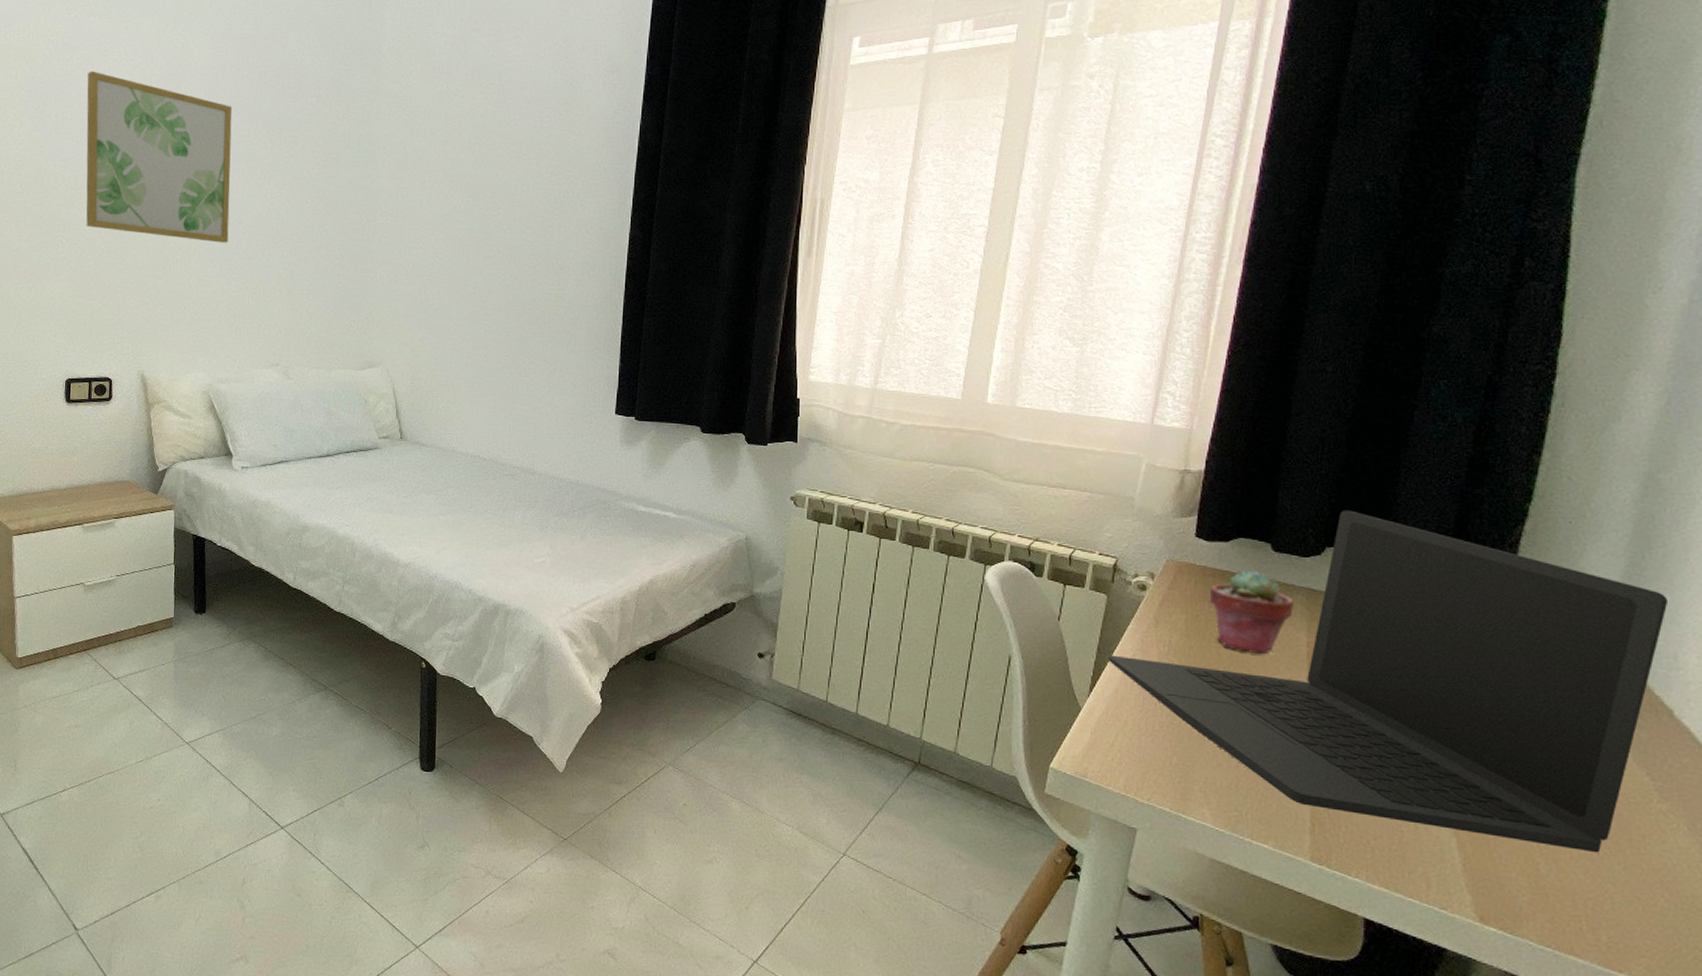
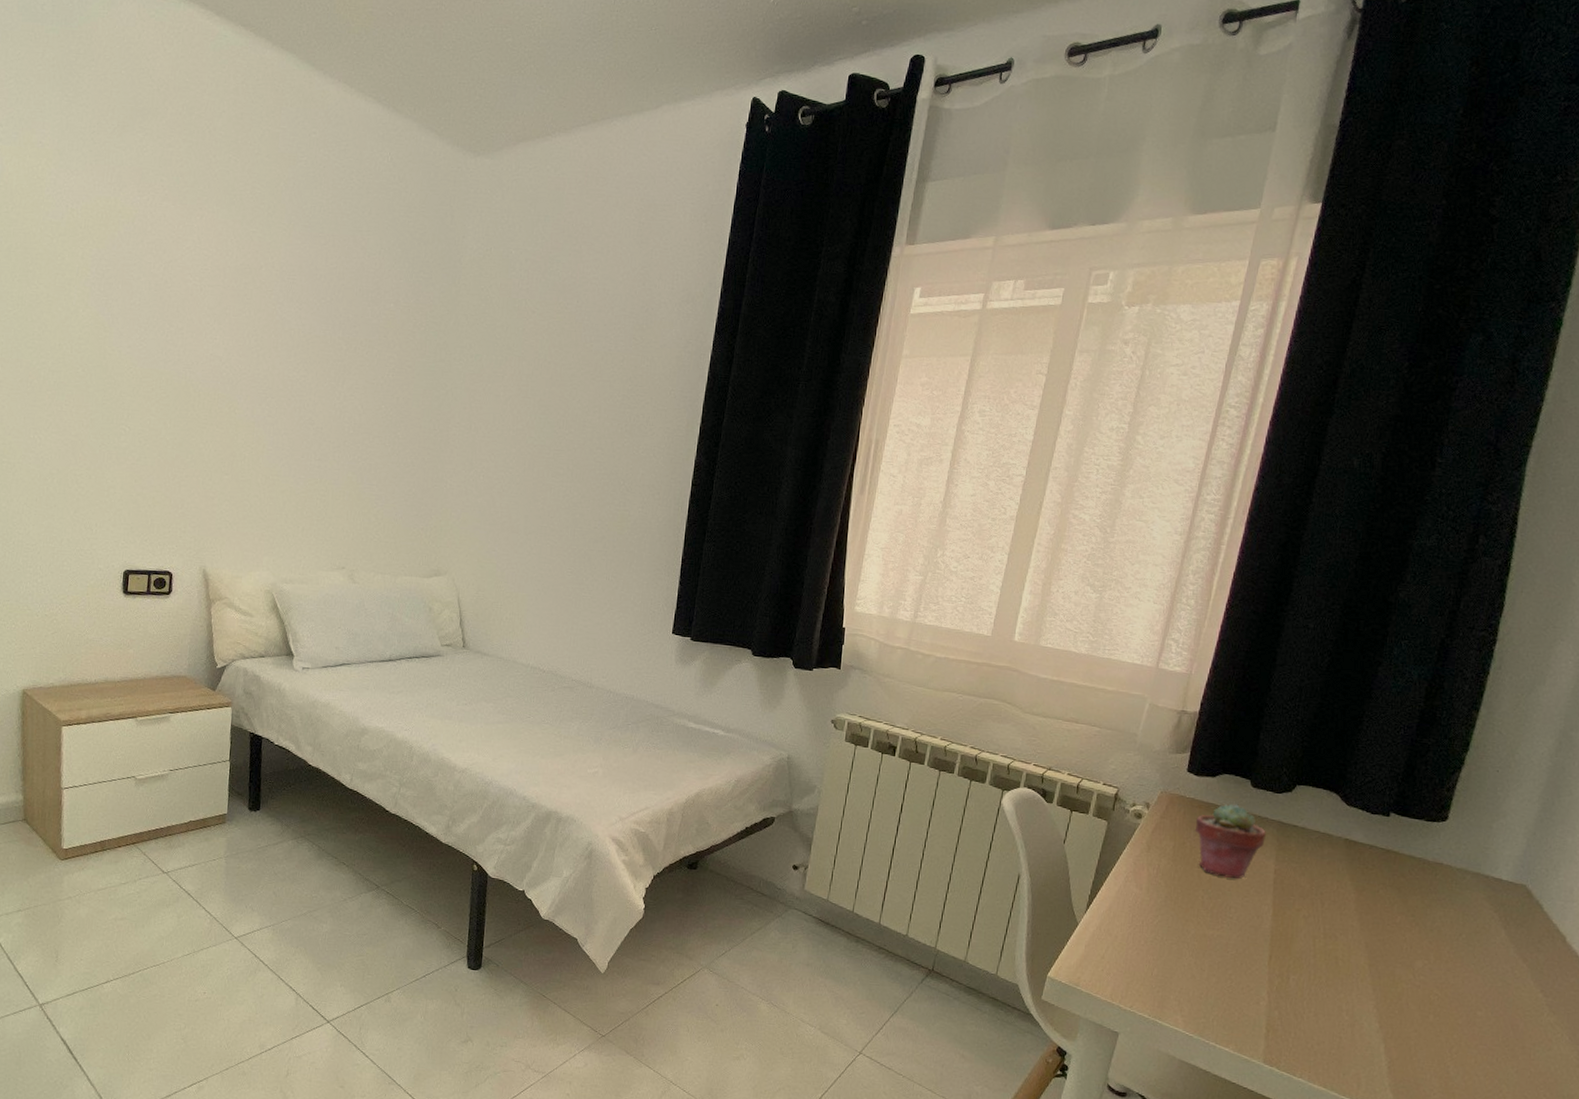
wall art: present [86,71,233,243] -> none [151,257,309,443]
laptop: present [1107,510,1669,853] -> none [1104,752,1570,1059]

